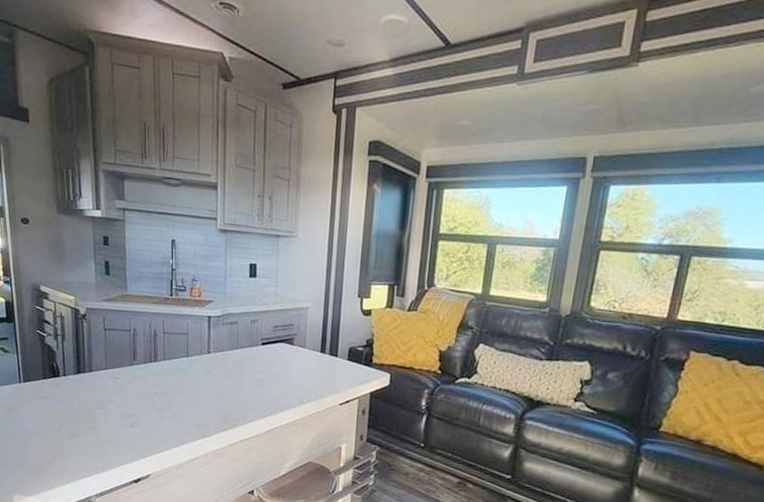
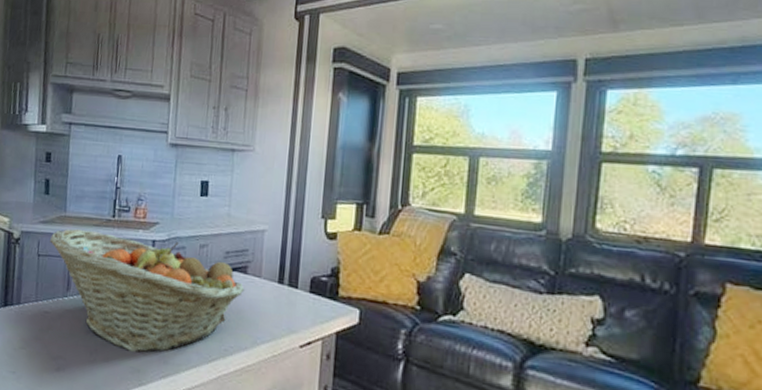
fruit basket: none [114,306,292,411] -> present [50,228,245,353]

